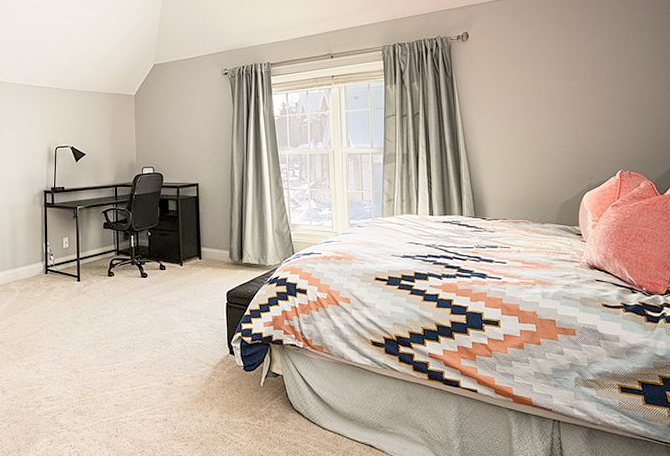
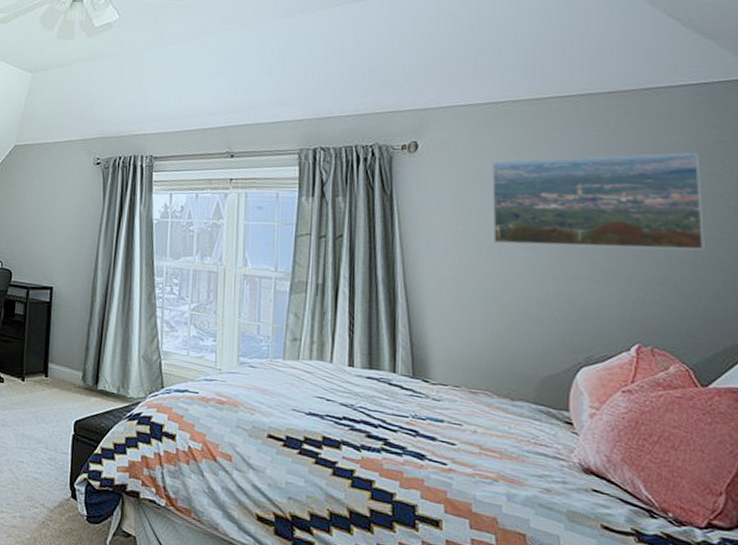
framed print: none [520,23,660,106] -> present [491,152,705,251]

